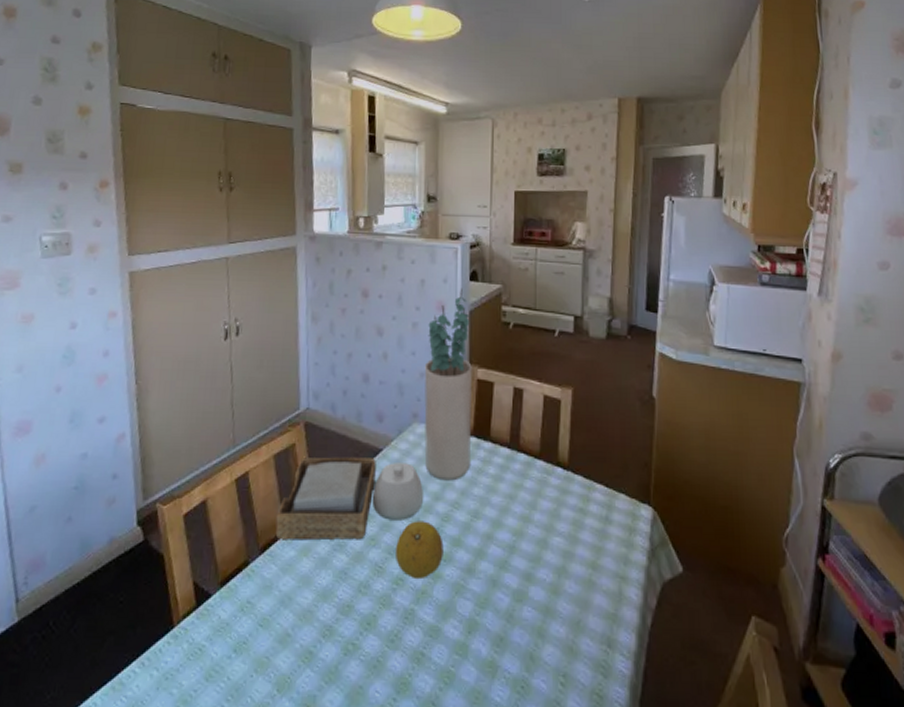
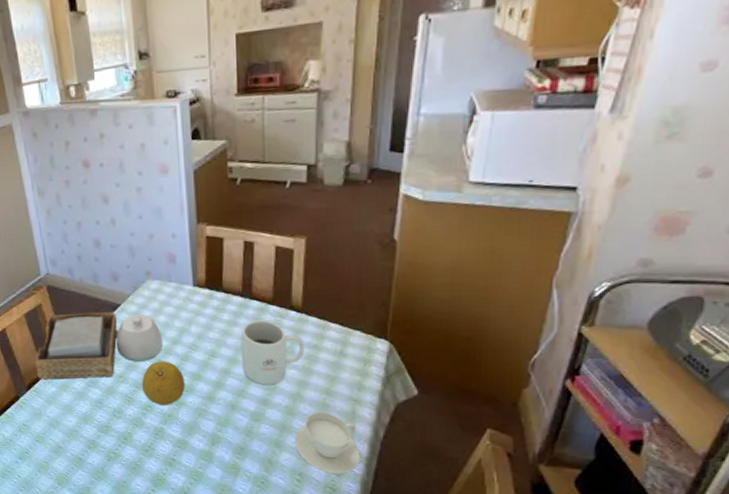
vase: present [424,288,472,481] -> none [152,148,205,328]
mug: none [505,476,571,556] -> present [240,320,305,386]
teacup: none [560,591,629,675] -> present [295,412,361,474]

